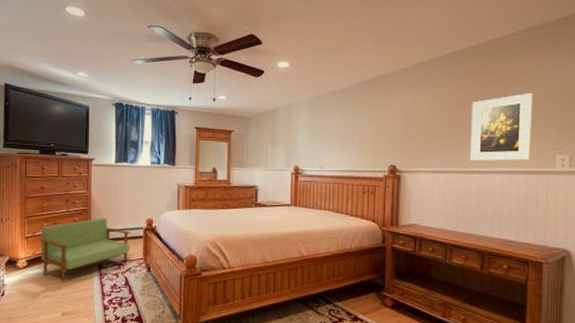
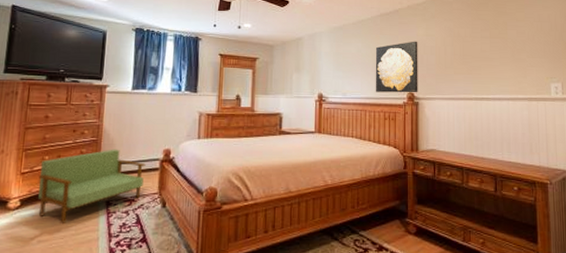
wall art: none [354,110,403,166] -> present [375,41,418,93]
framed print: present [469,93,534,161] -> none [477,28,531,89]

